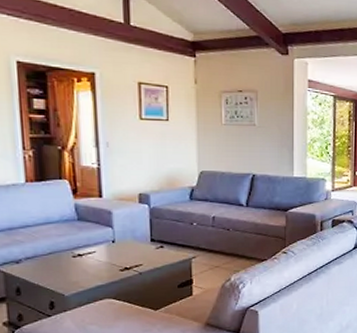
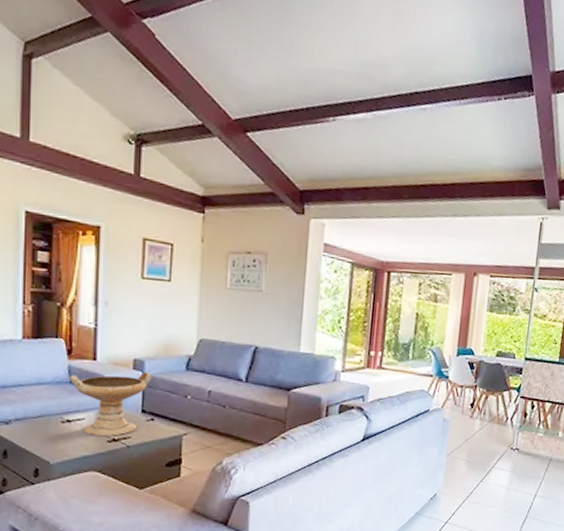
decorative bowl: none [77,204,158,267] -> present [69,371,153,437]

